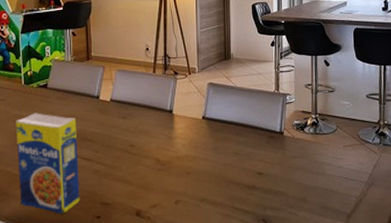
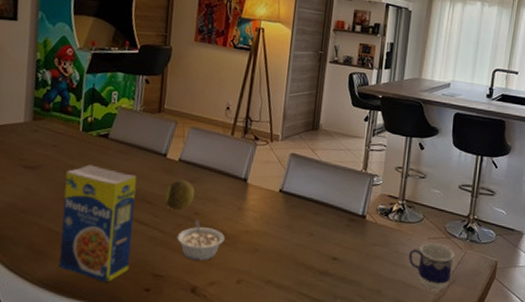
fruit: none [103,117,128,145] -> present [165,180,195,211]
legume: none [118,151,159,188] -> present [177,220,225,261]
cup: none [328,150,370,194] -> present [409,243,454,291]

